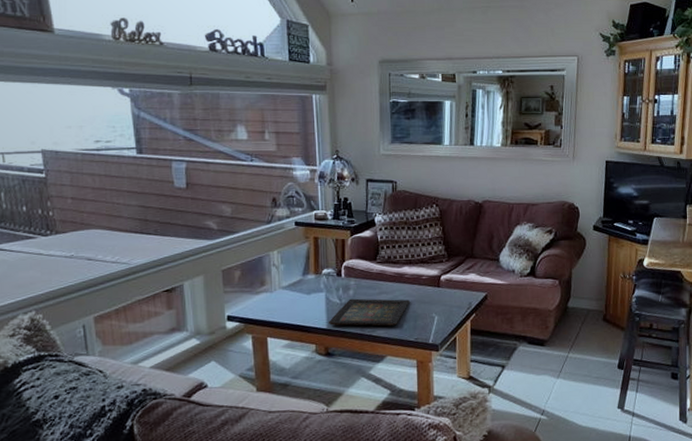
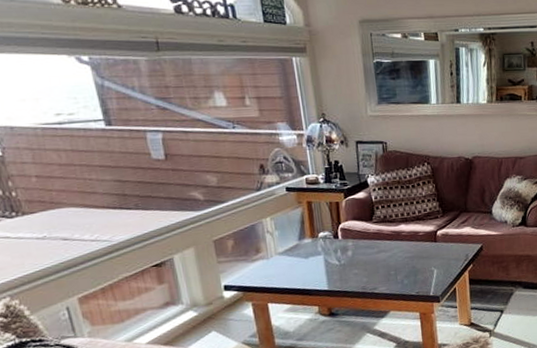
icon panel: present [328,298,410,326] -> none [328,256,409,287]

